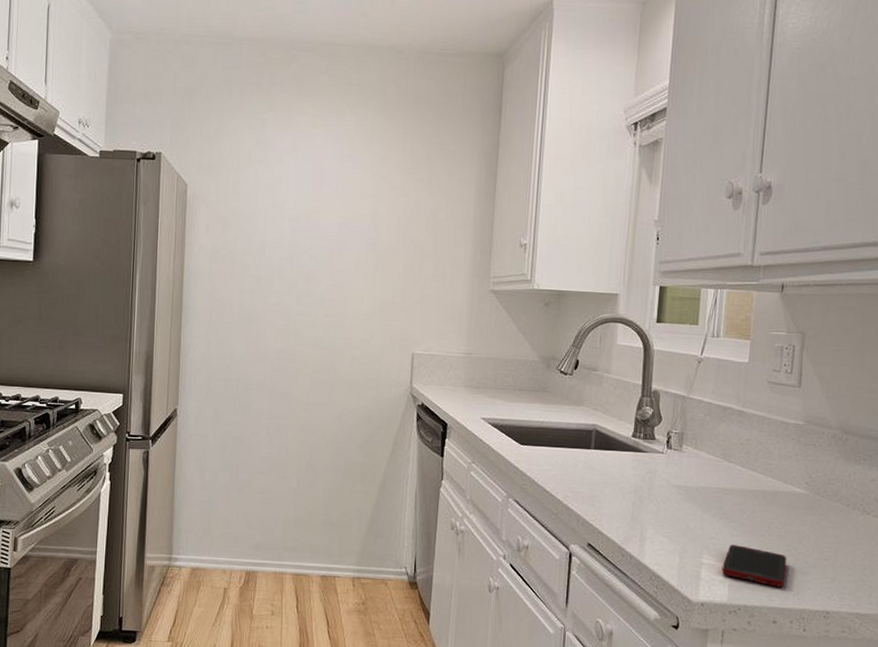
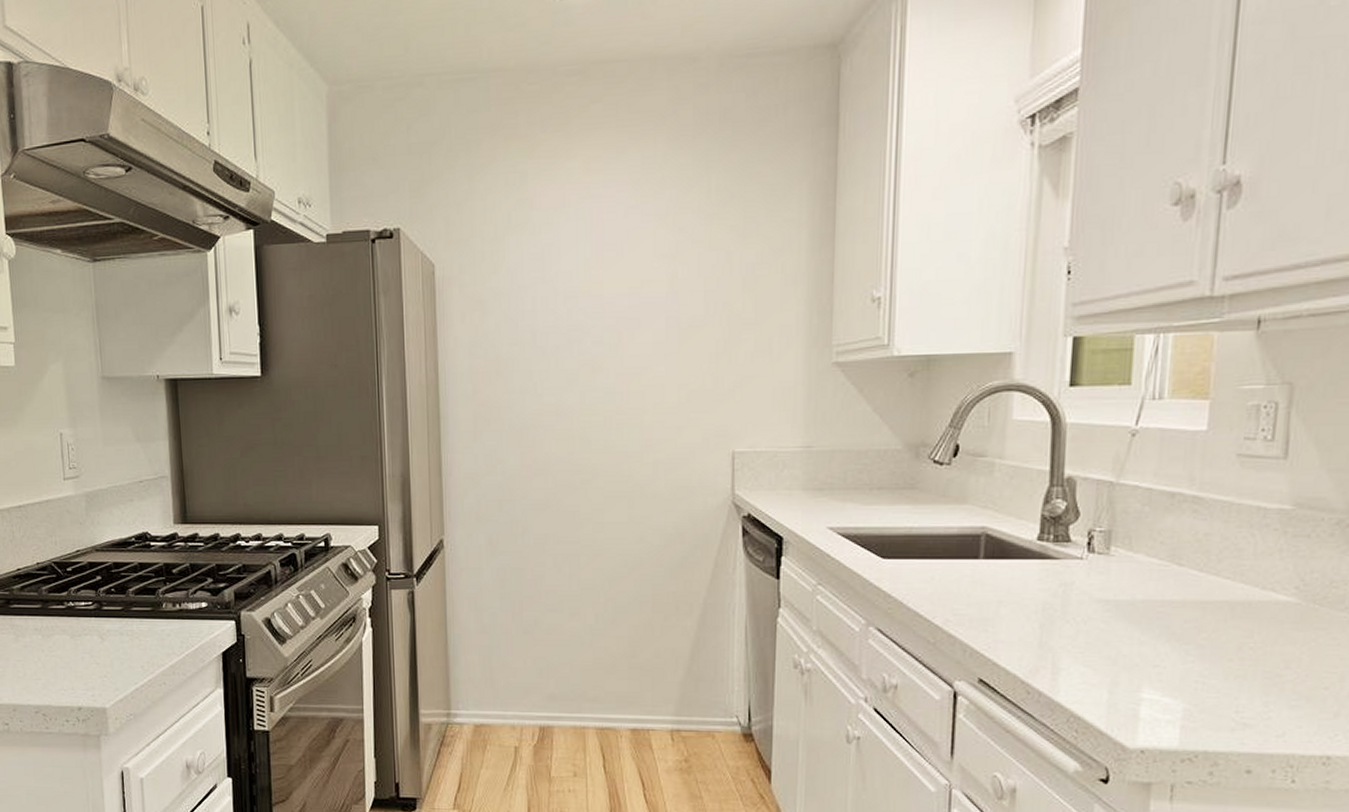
cell phone: present [721,545,787,587] -> none [1170,674,1267,727]

